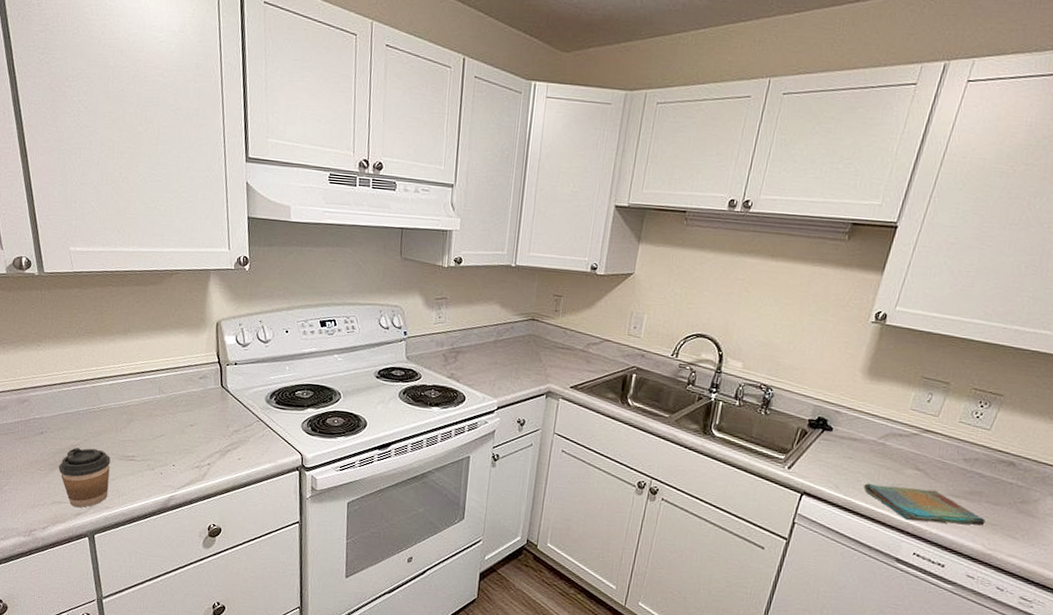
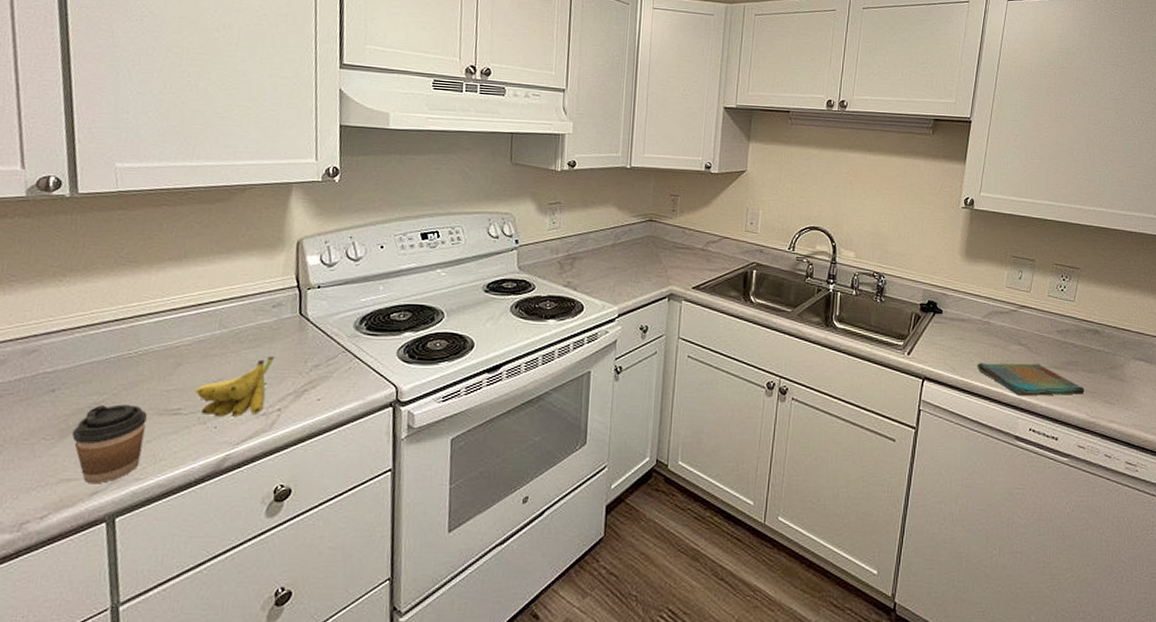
banana: none [144,420,203,467] -> present [194,356,275,418]

